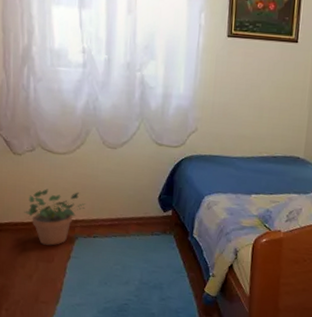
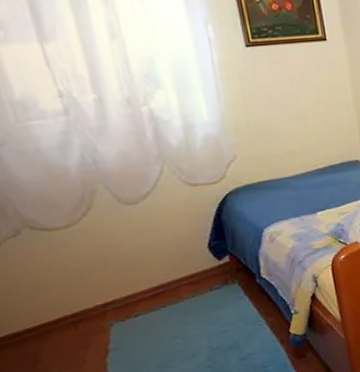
potted plant: present [24,189,85,246] -> none [24,269,114,348]

